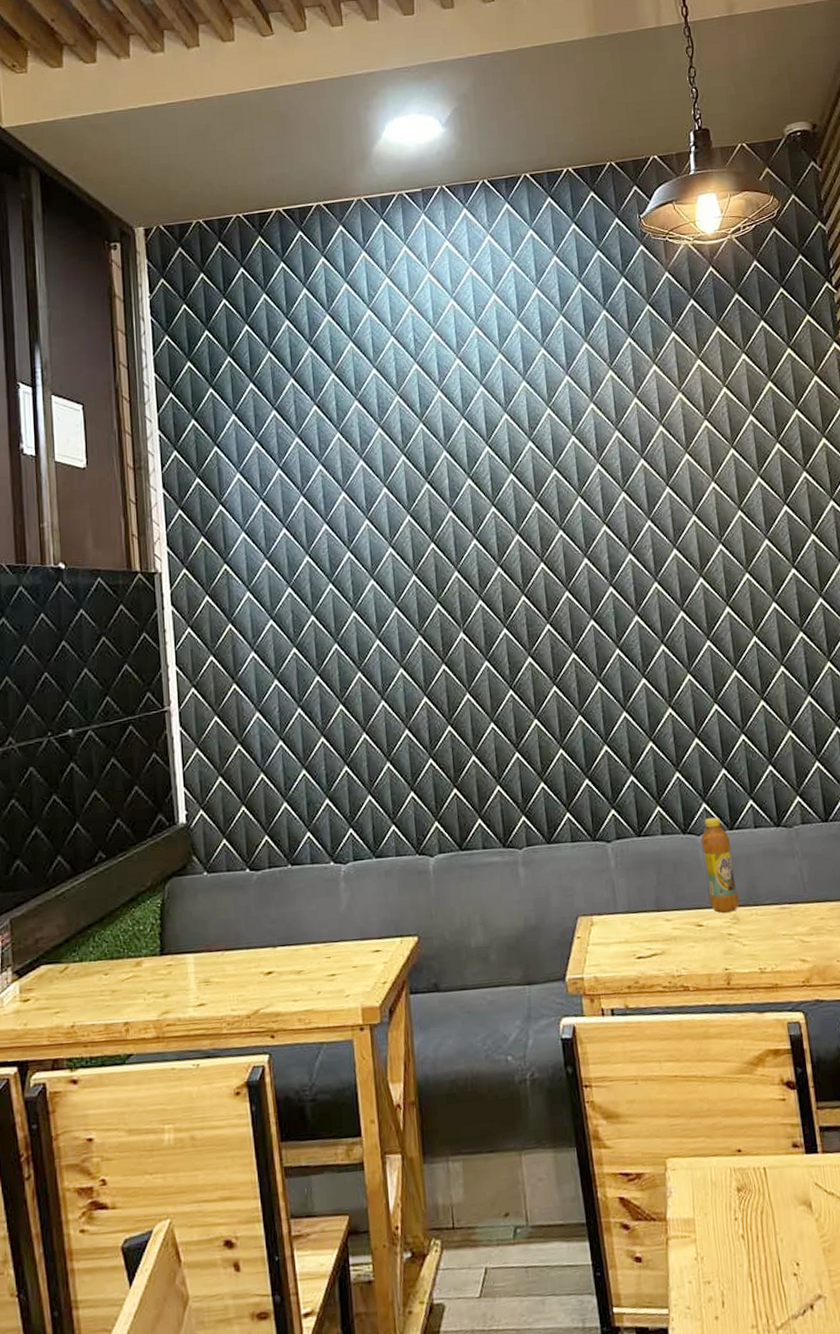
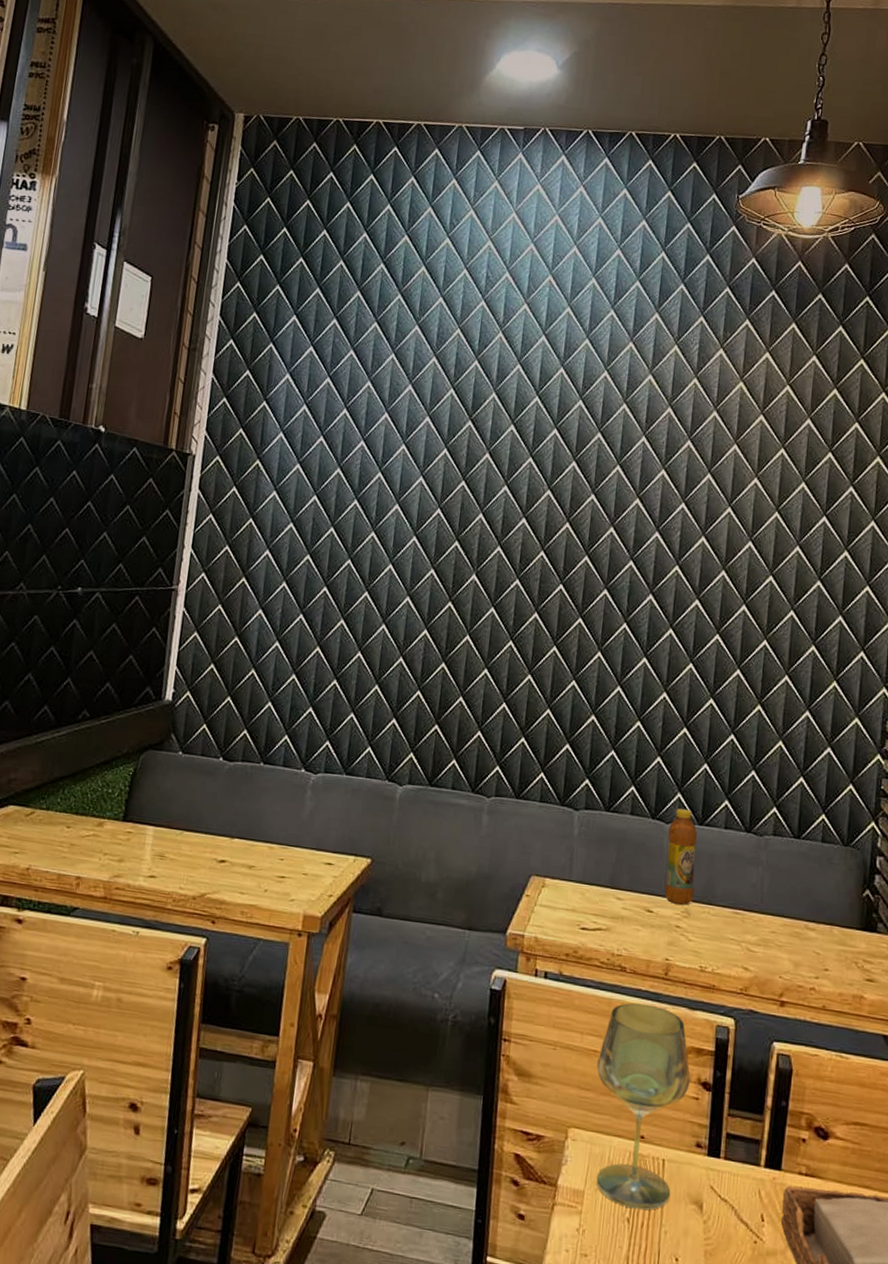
wine glass: none [679,1017,779,1225] -> present [596,1003,691,1211]

